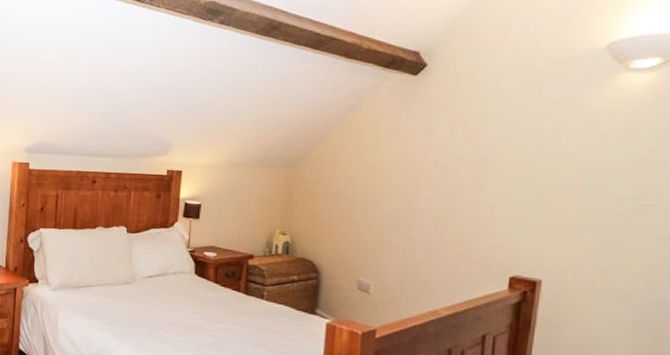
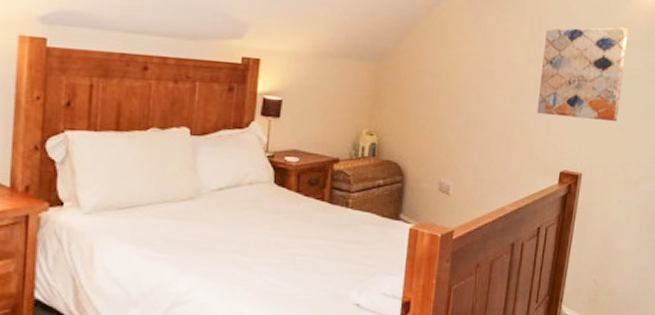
wall art: none [475,118,602,224] -> present [537,27,629,122]

